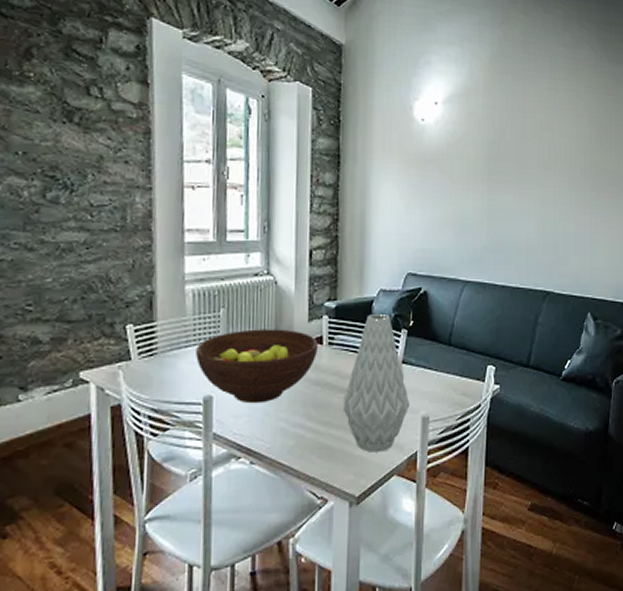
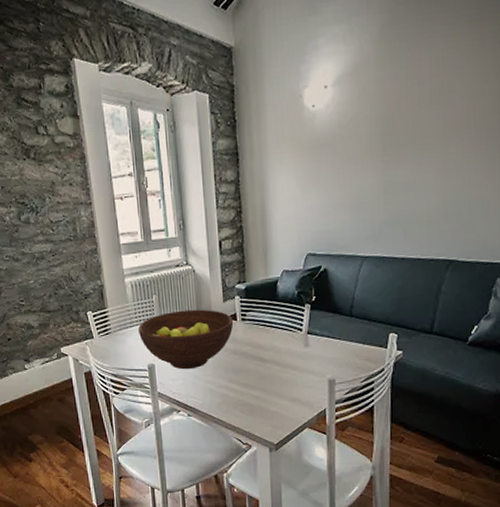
vase: present [342,313,411,452] -> none [257,291,317,409]

